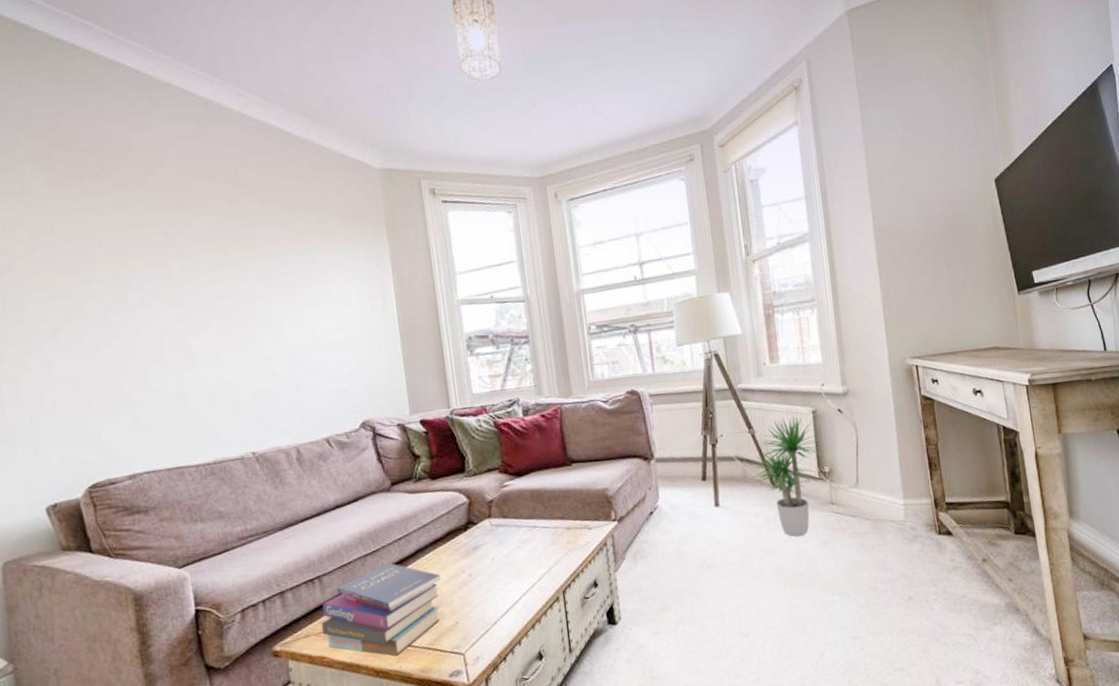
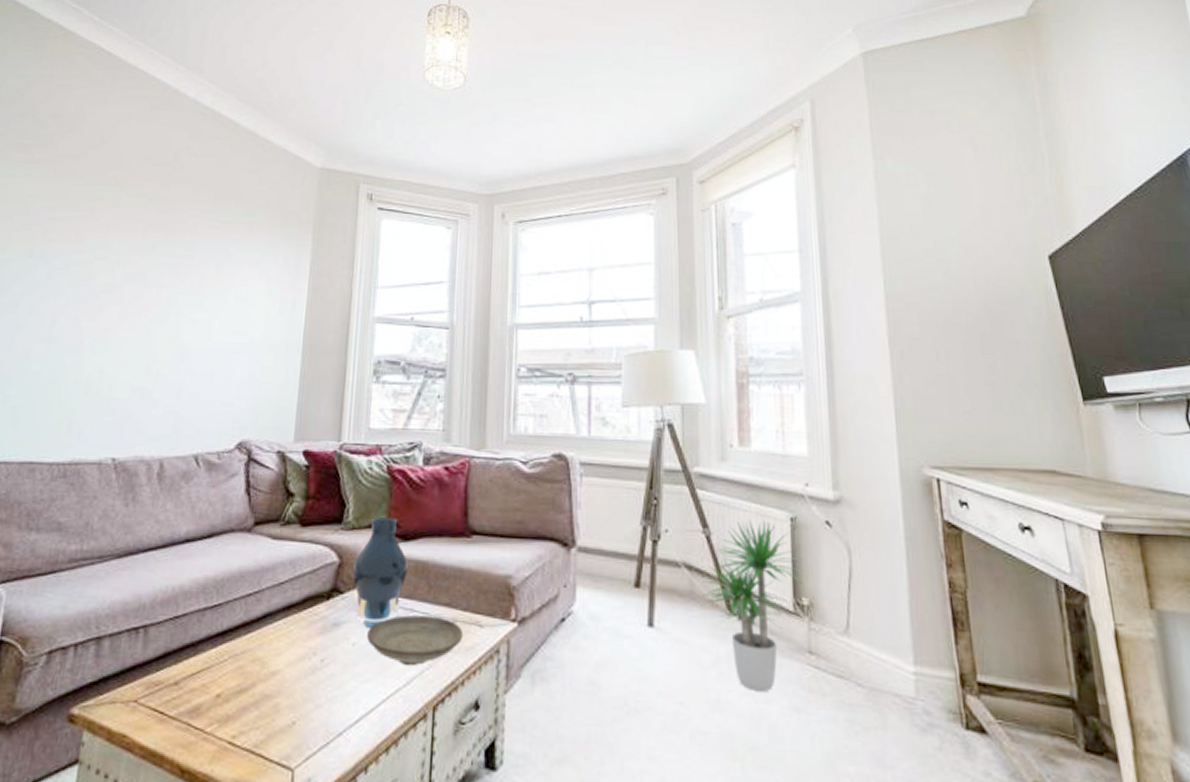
books: present [321,562,442,656] -> none [131,624,287,754]
vase: none [481,460,526,545] -> present [353,516,408,627]
decorative bowl: none [502,527,578,567] -> present [367,615,464,666]

